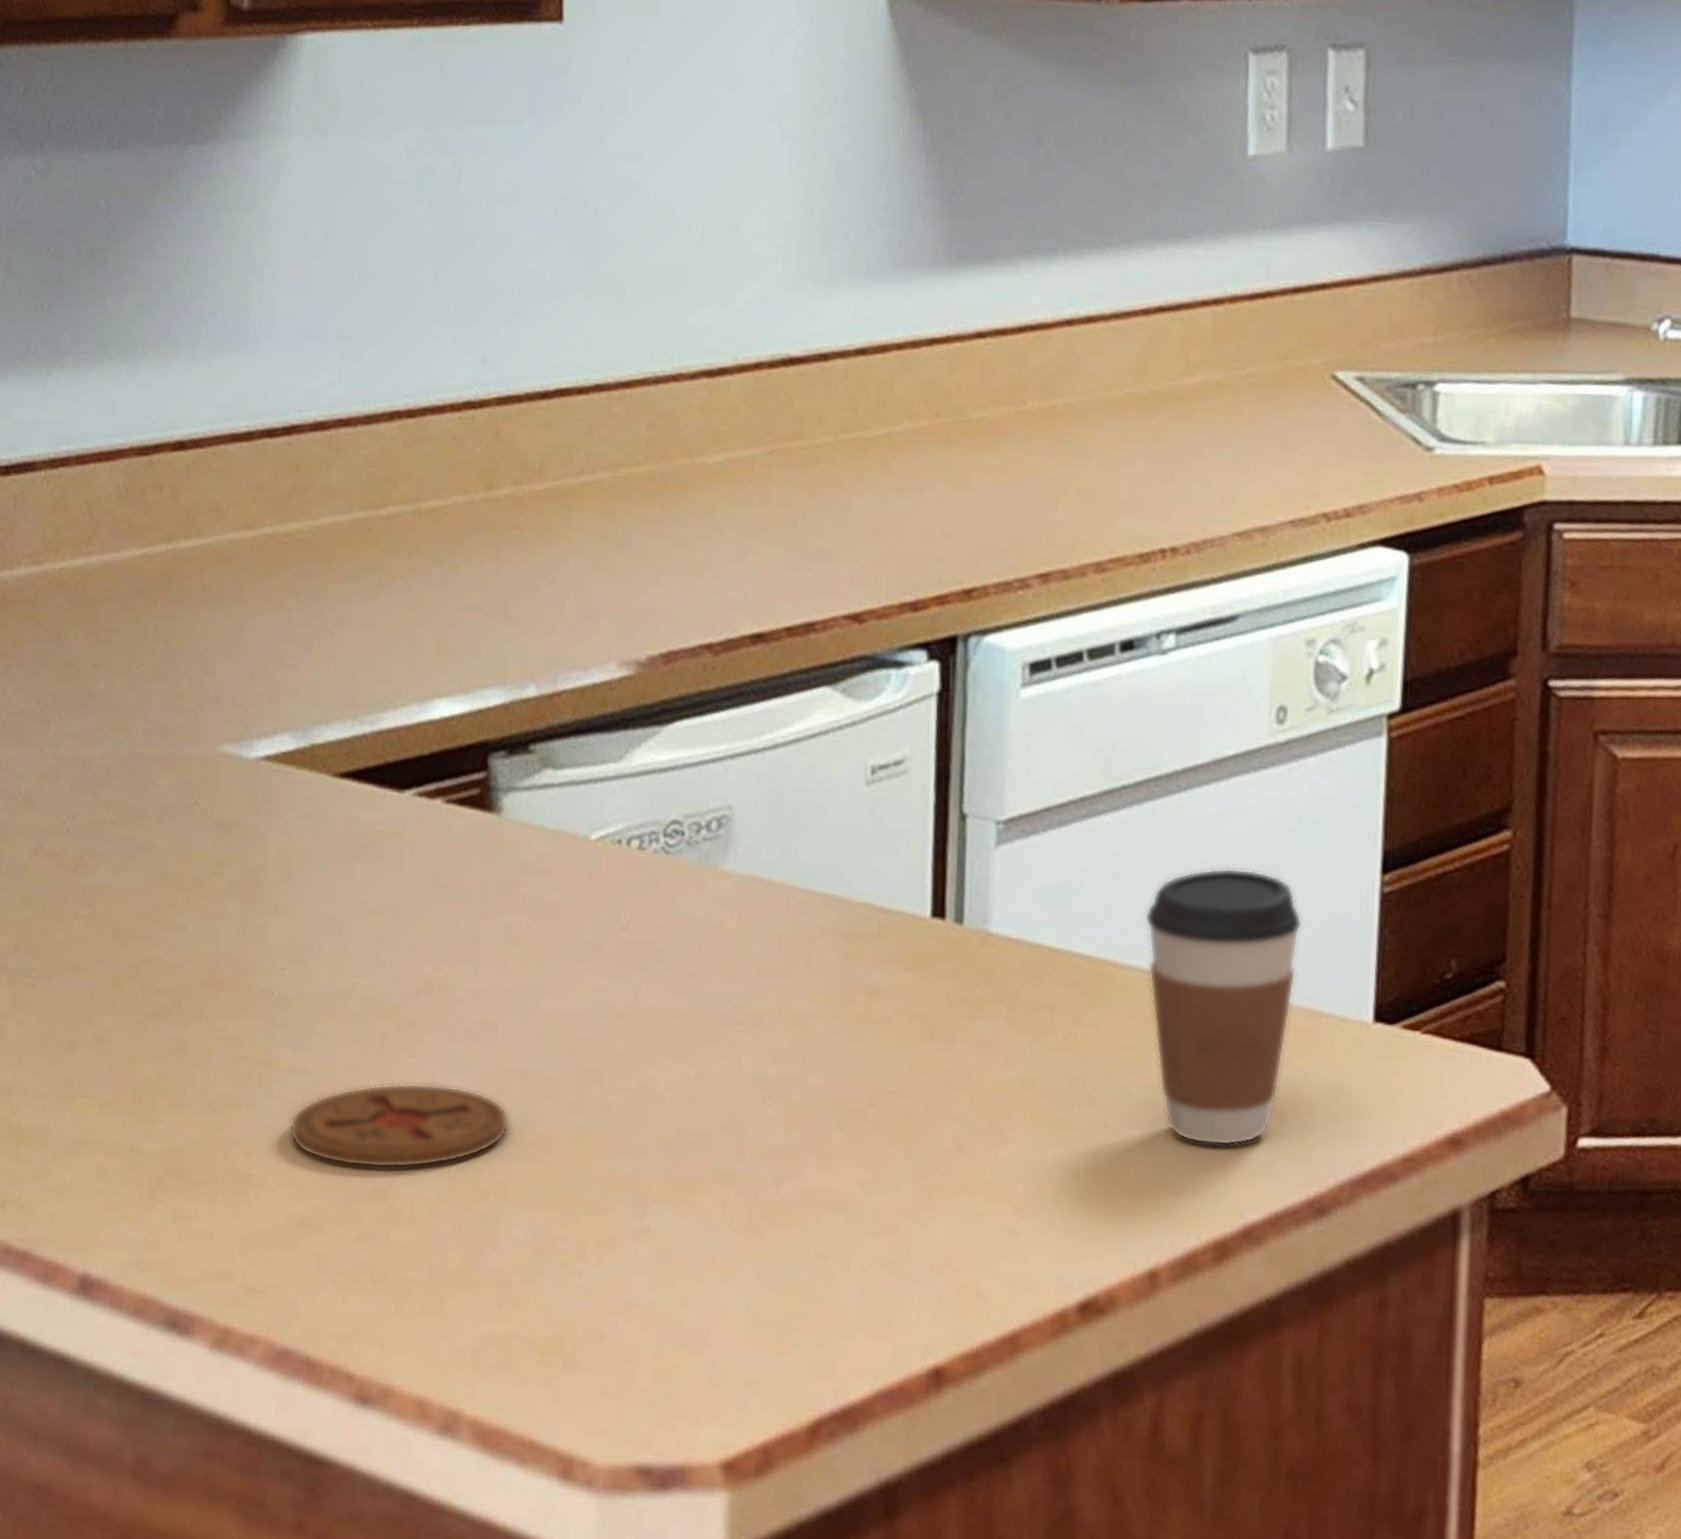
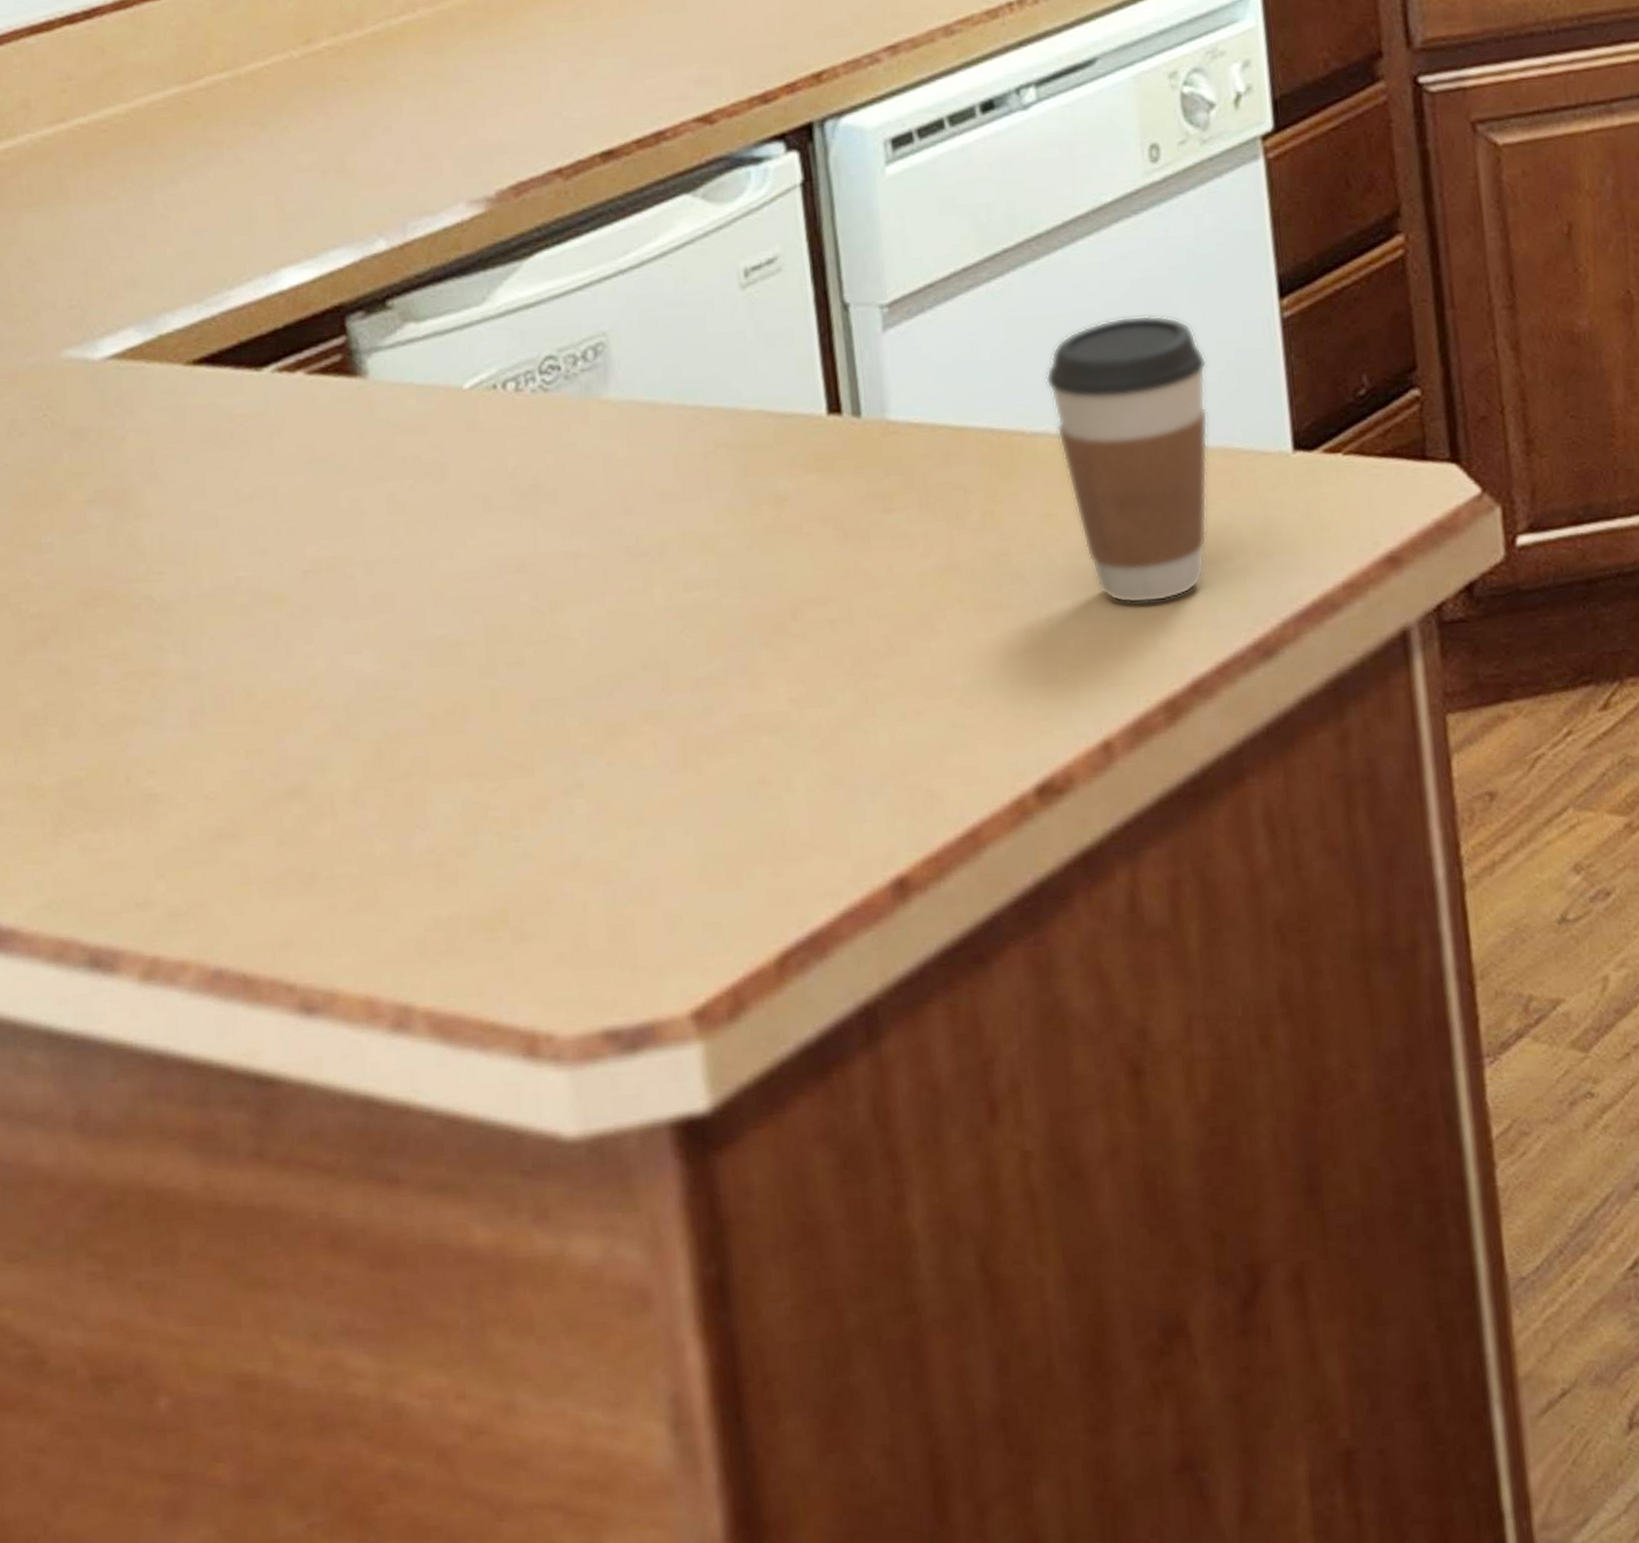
coaster: present [289,1082,510,1169] -> none [190,666,422,768]

